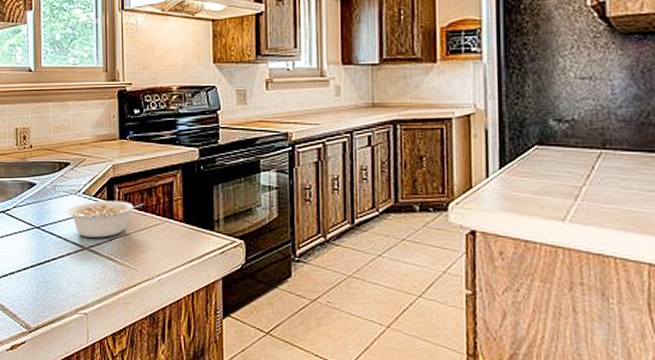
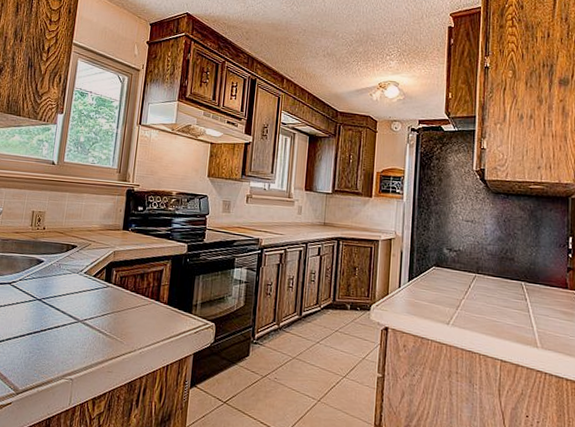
legume: present [66,200,145,238] -> none [67,280,137,313]

